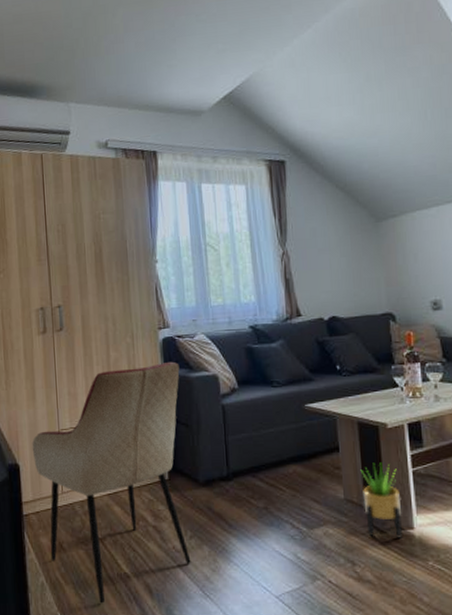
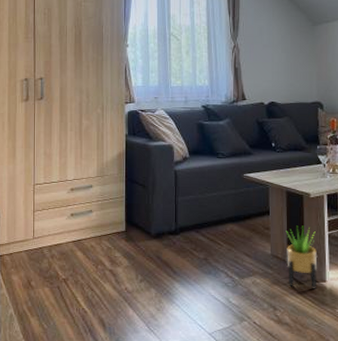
armchair: present [32,361,191,604] -> none [10,131,141,334]

